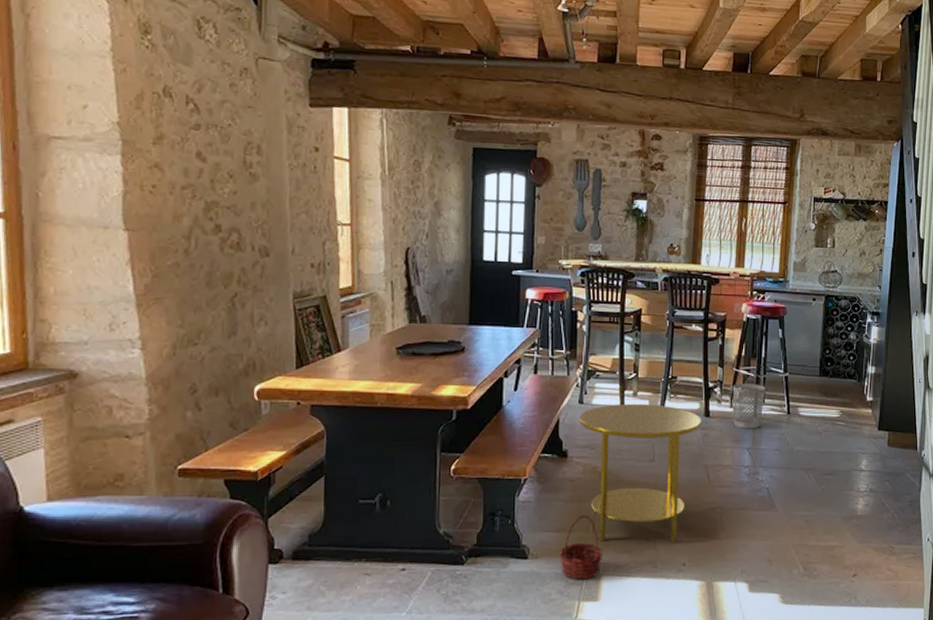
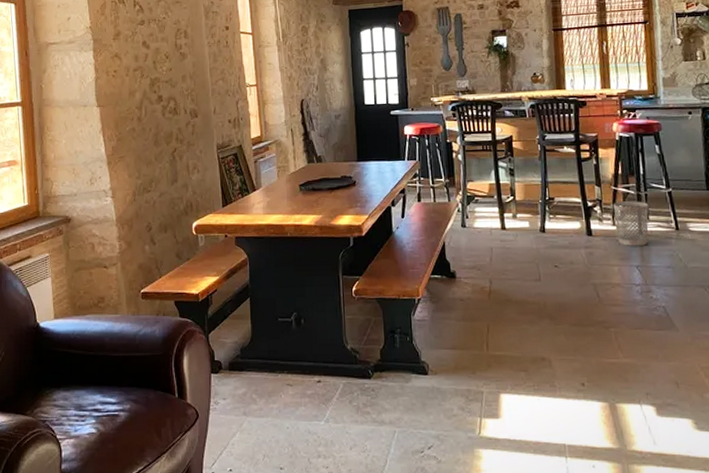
basket: present [560,514,602,580] -> none [457,333,499,397]
side table: present [578,404,701,542] -> none [462,225,585,361]

